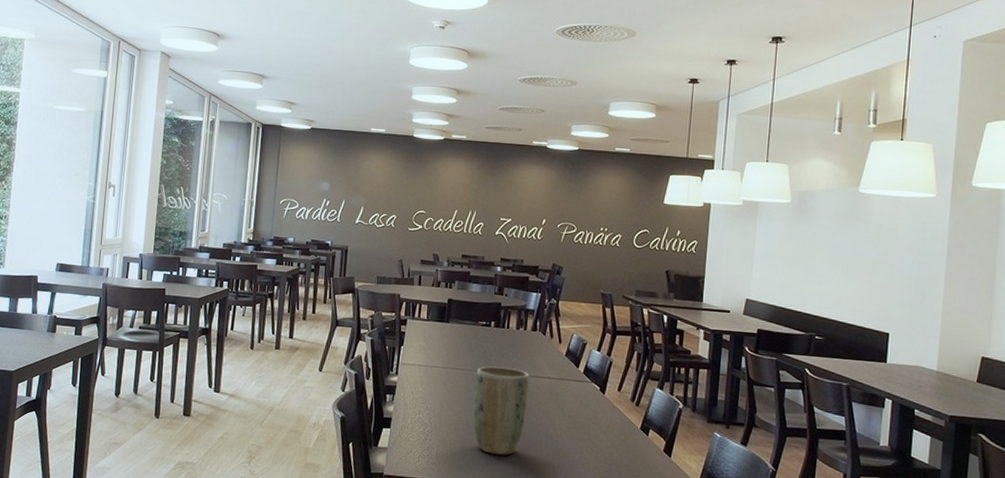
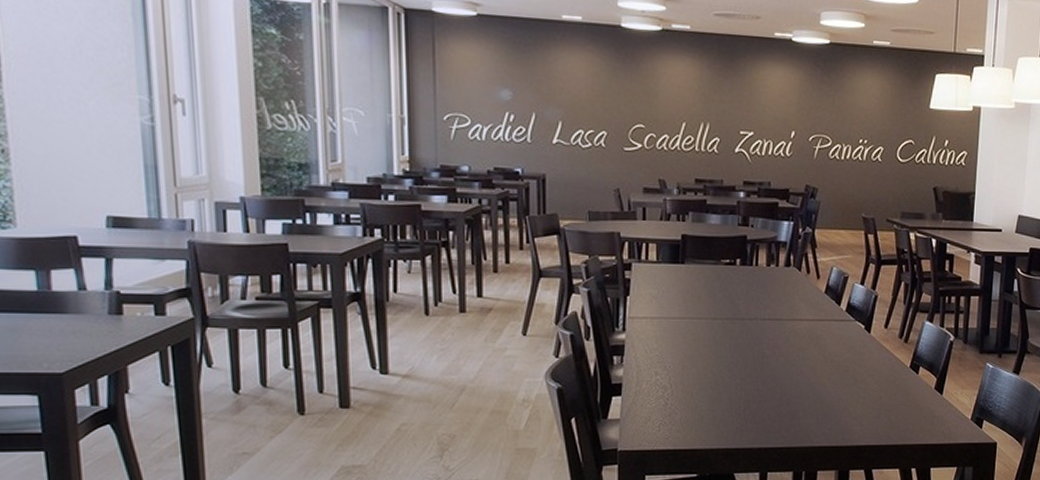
plant pot: present [472,366,530,456] -> none [721,312,786,413]

